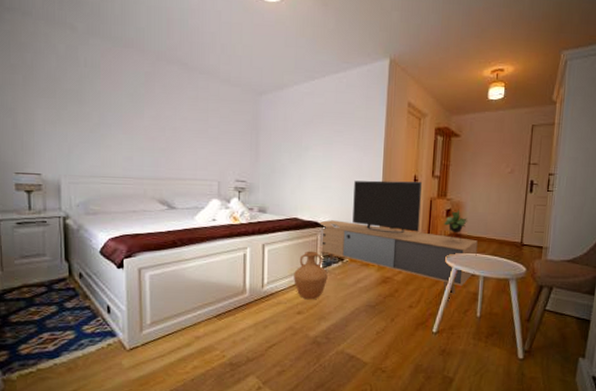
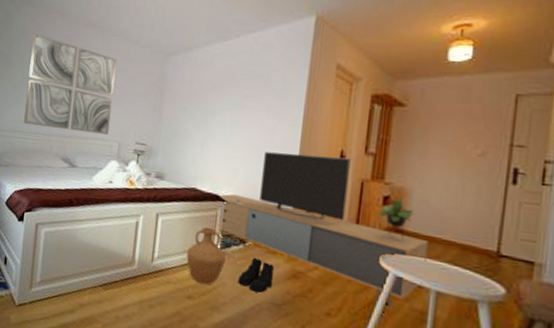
wall art: none [106,69,207,174] -> present [23,33,116,135]
boots: none [339,272,368,299] -> present [238,258,274,293]

